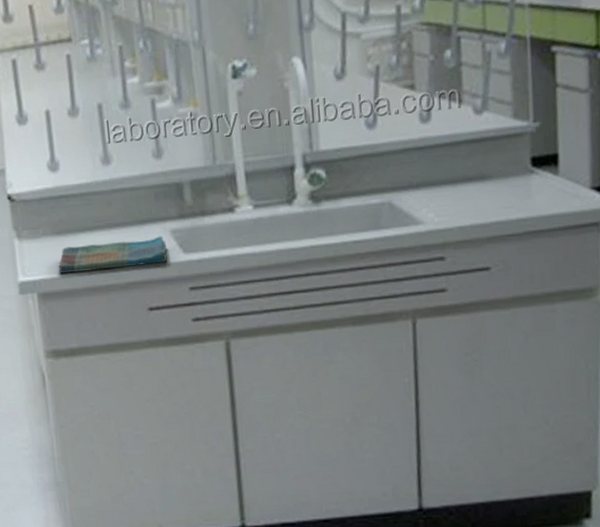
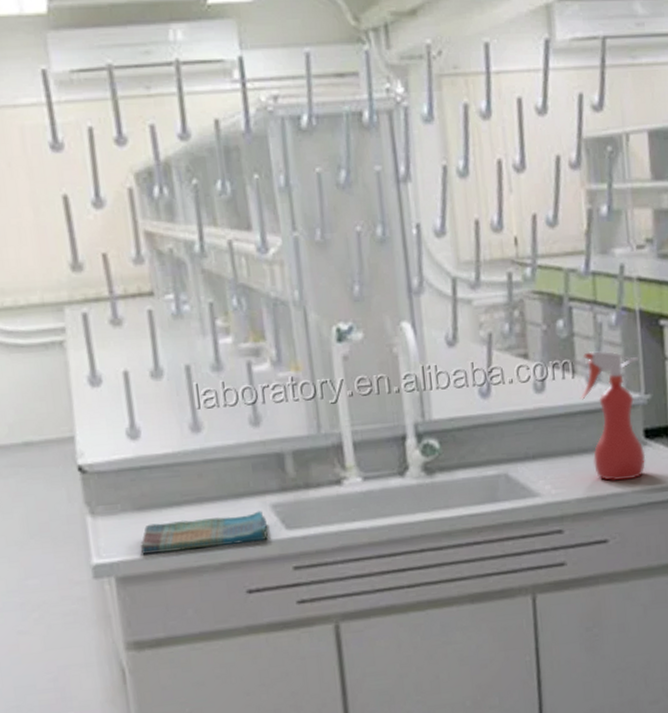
spray bottle: none [465,79,532,210] -> present [580,350,646,481]

